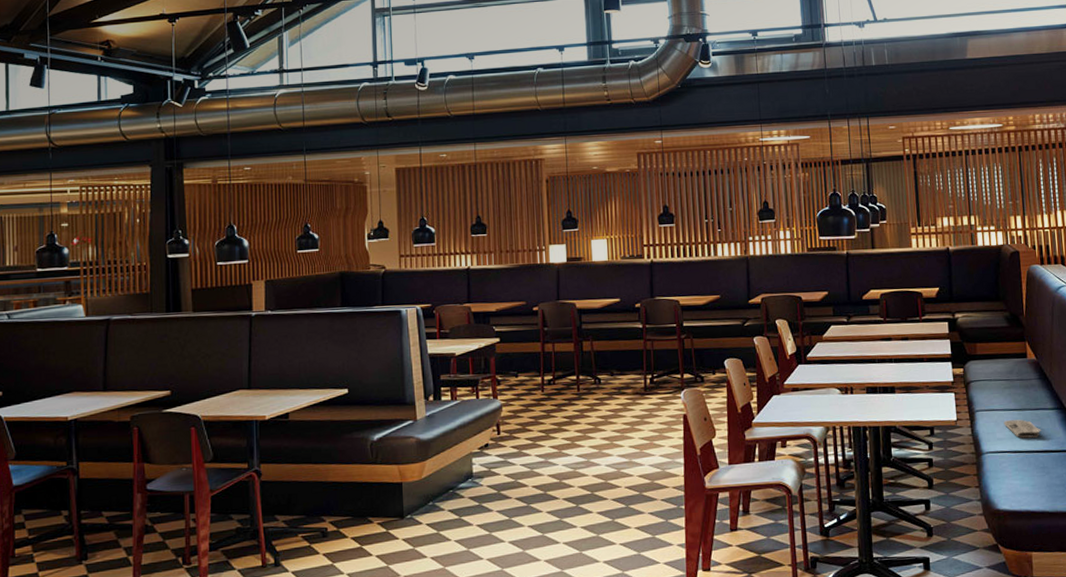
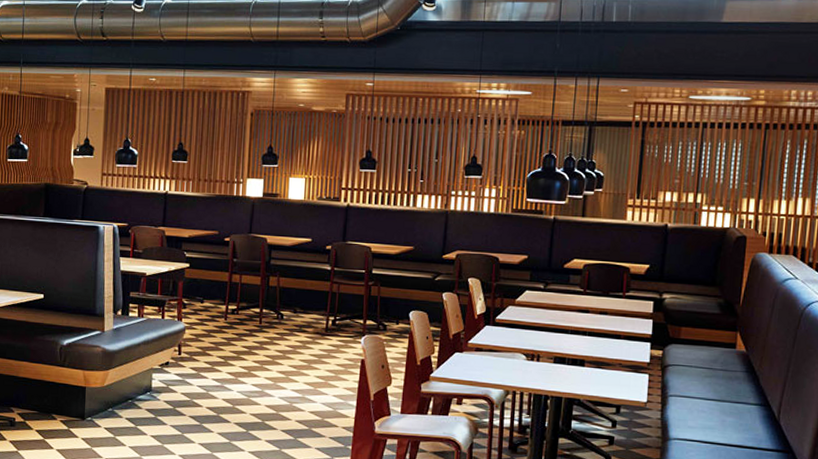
newspaper: present [1003,419,1041,439] -> none [698,409,739,431]

